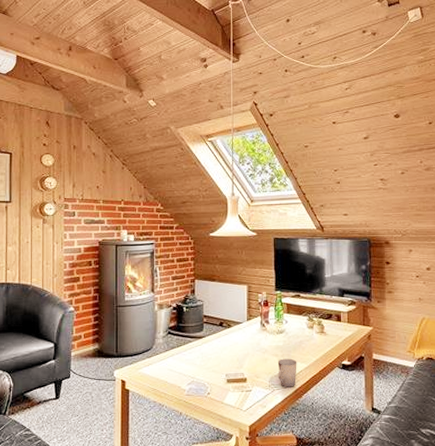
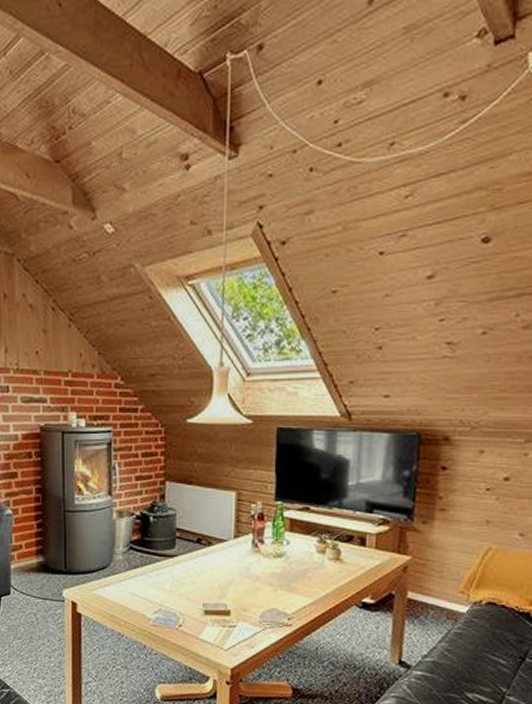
cup: present [277,358,297,388] -> none [272,589,300,627]

